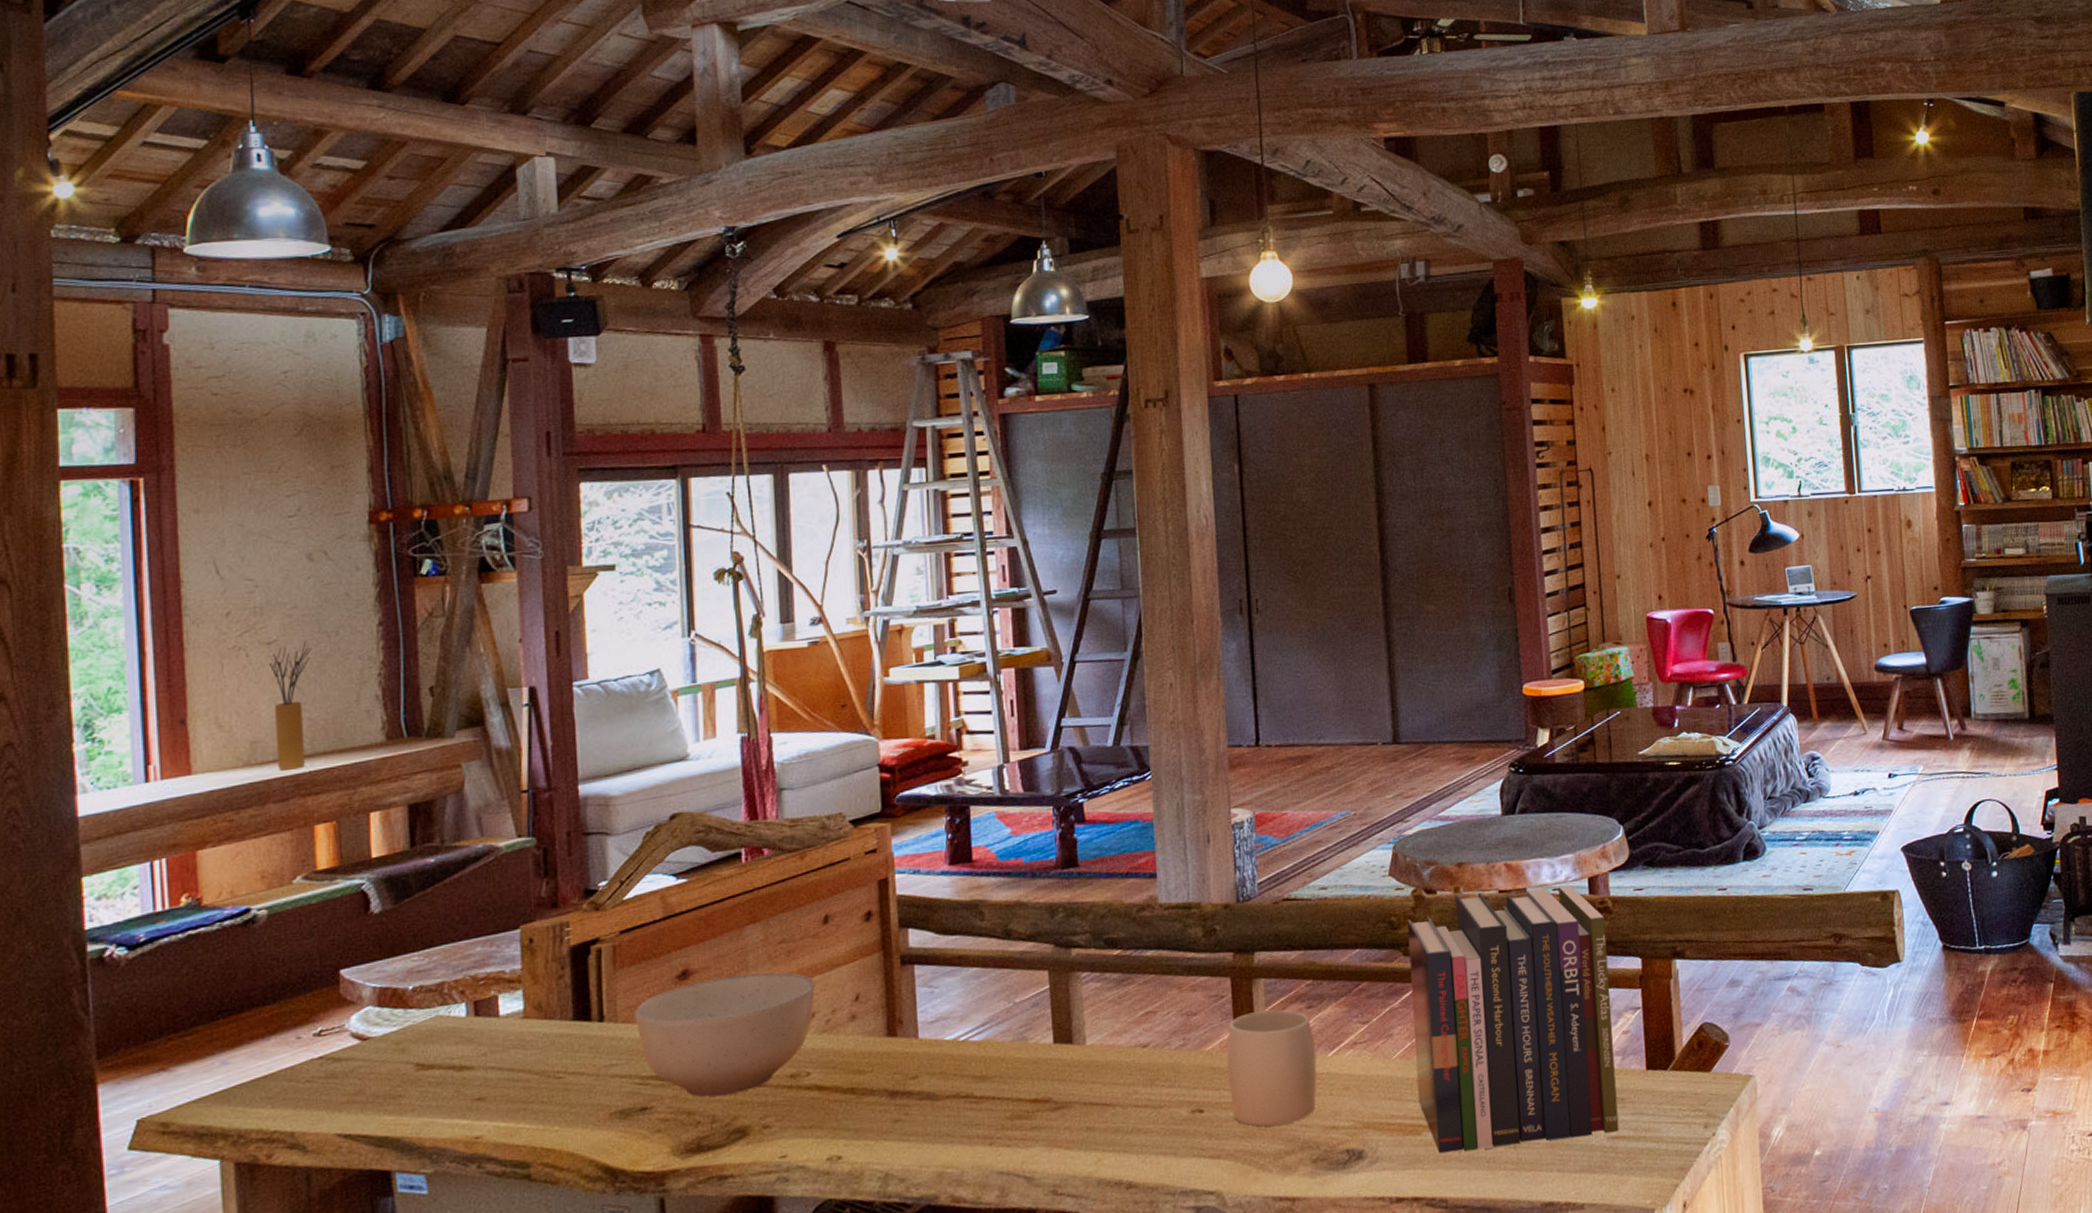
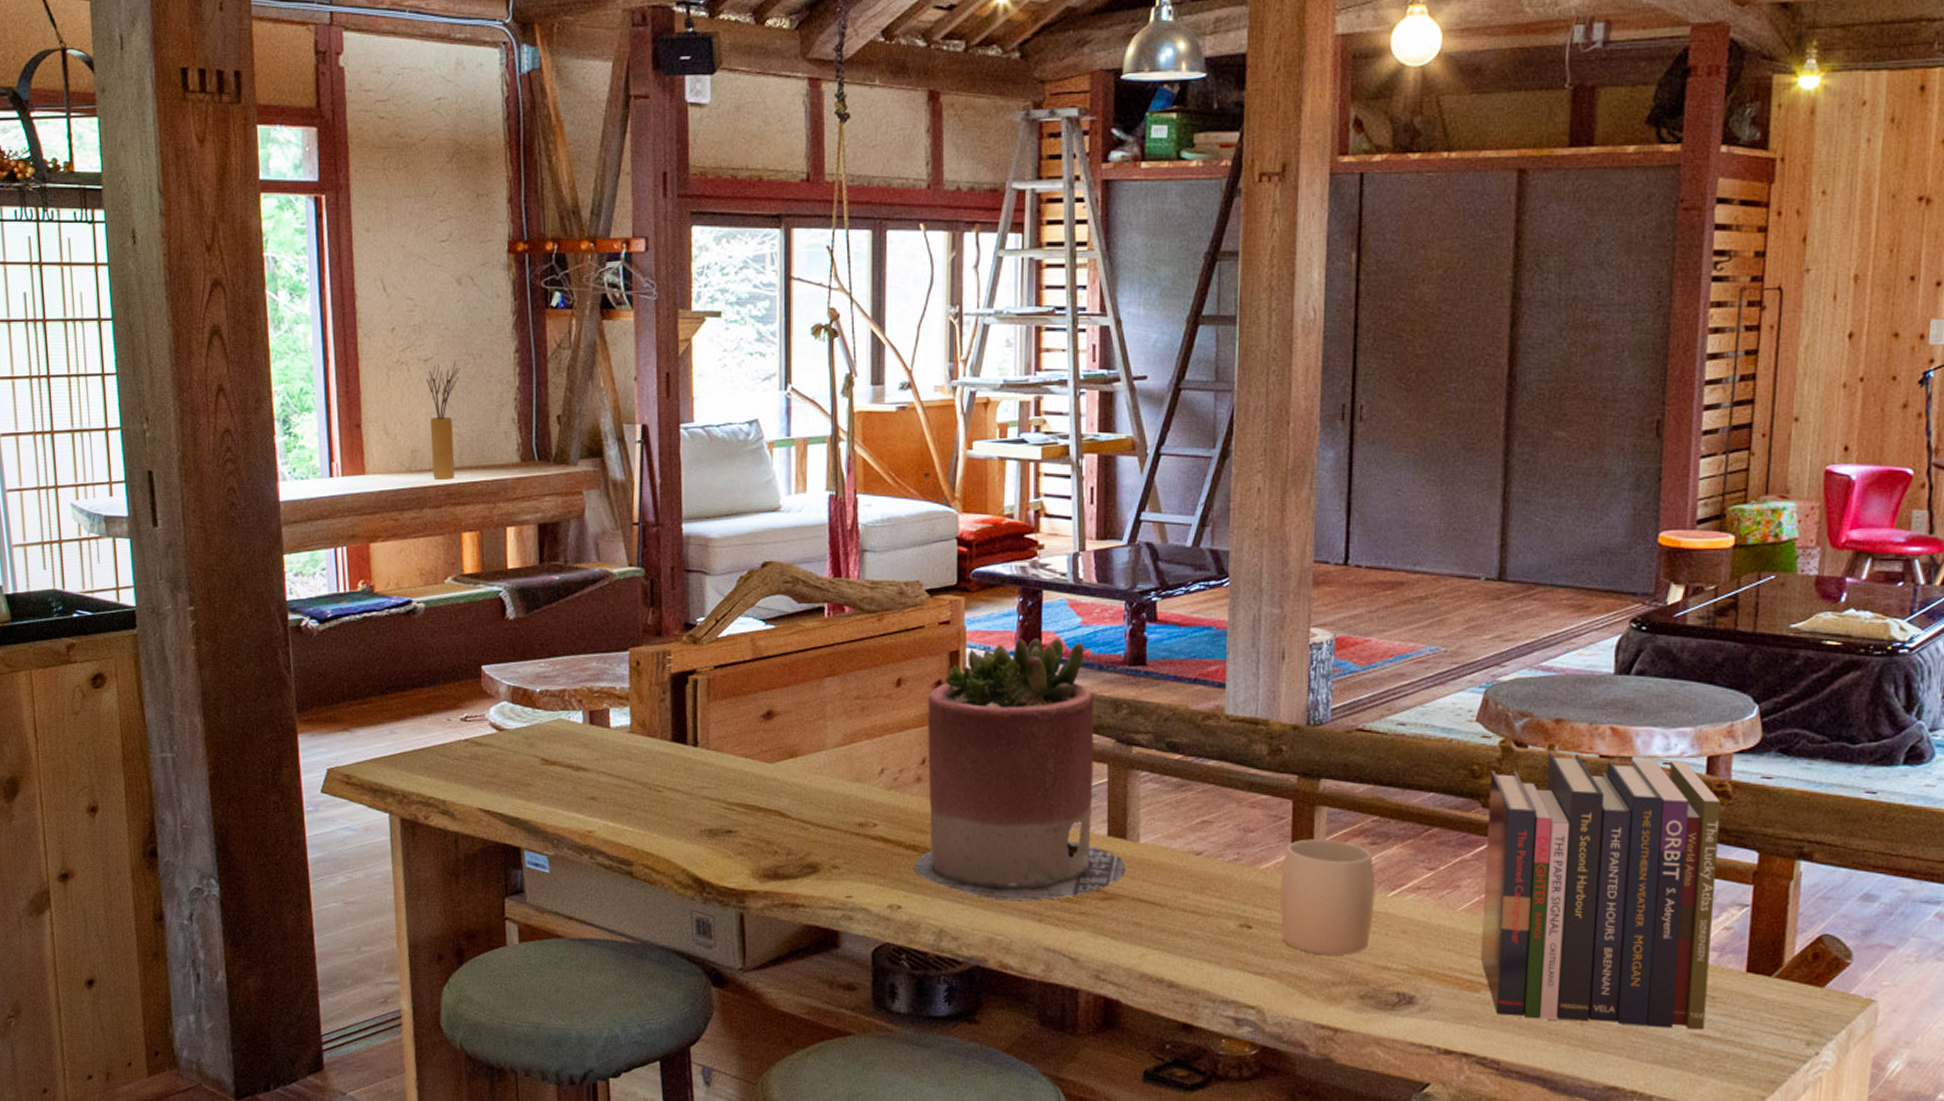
bowl: present [635,972,815,1097] -> none [725,722,886,832]
succulent planter: none [853,851,1074,1131] -> present [914,638,1125,901]

